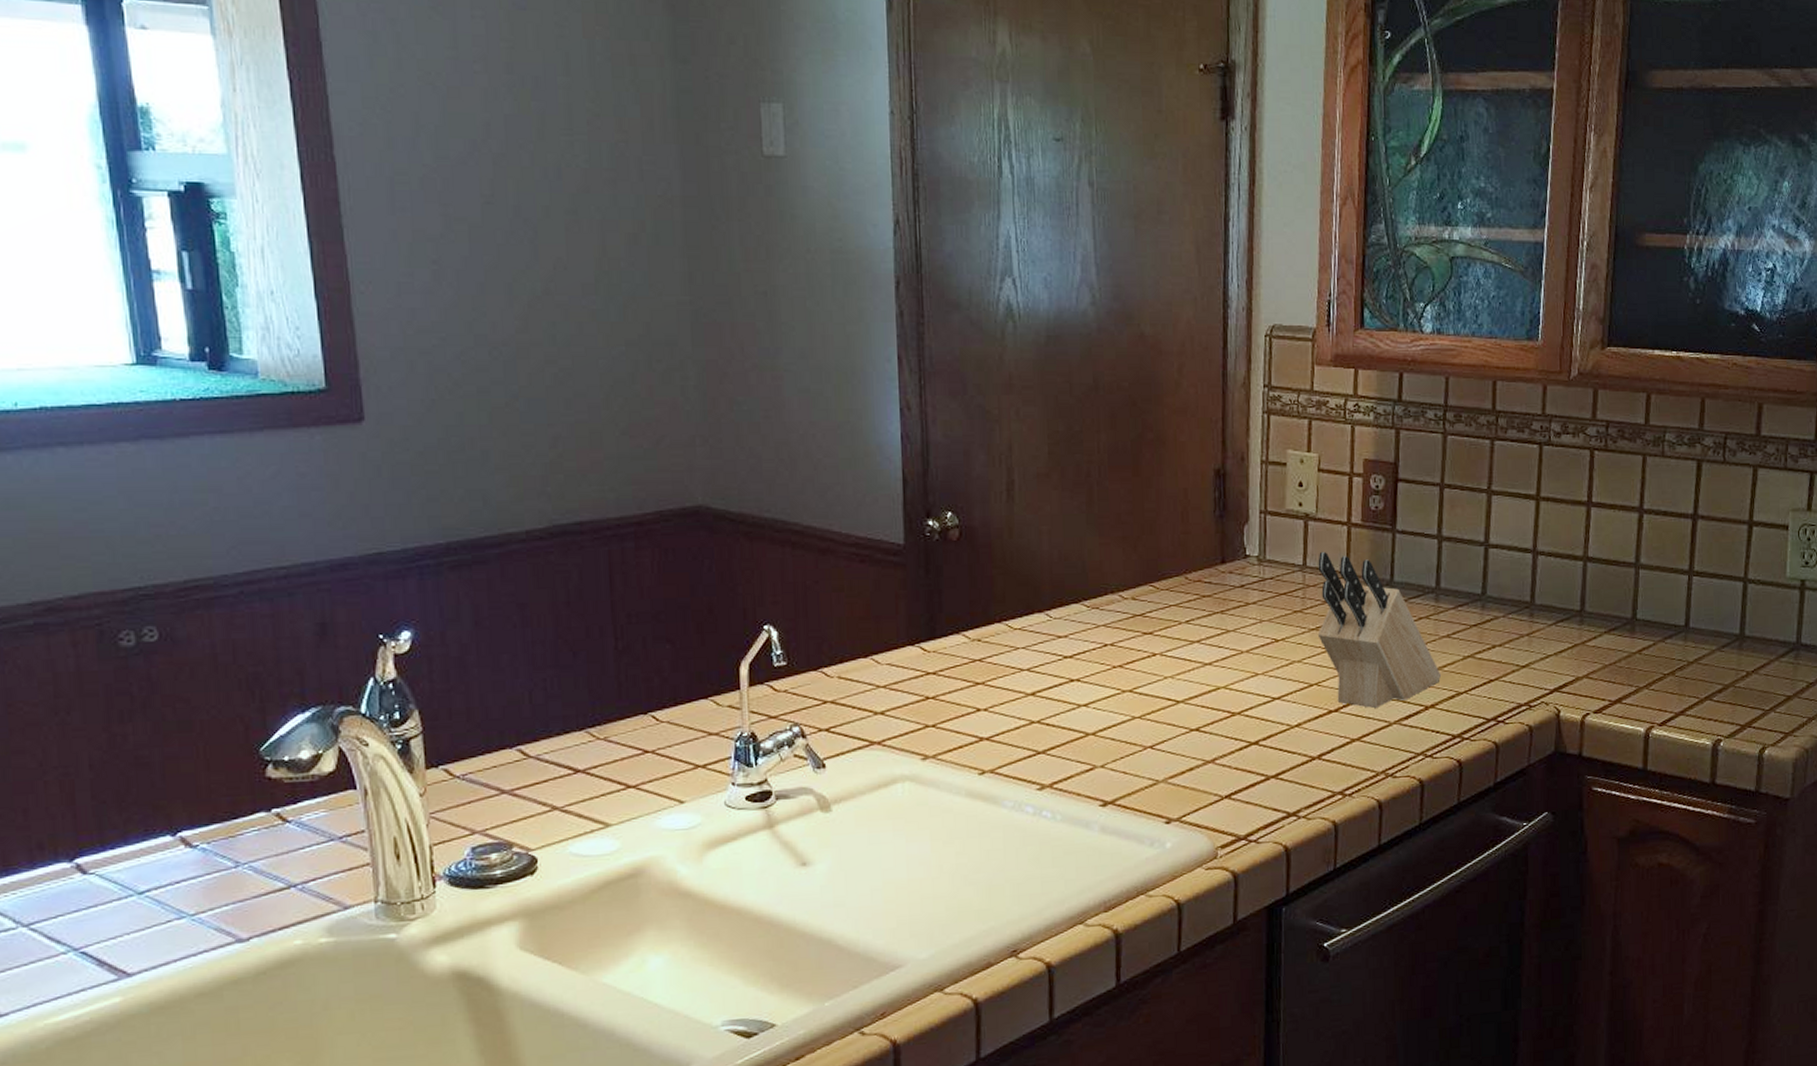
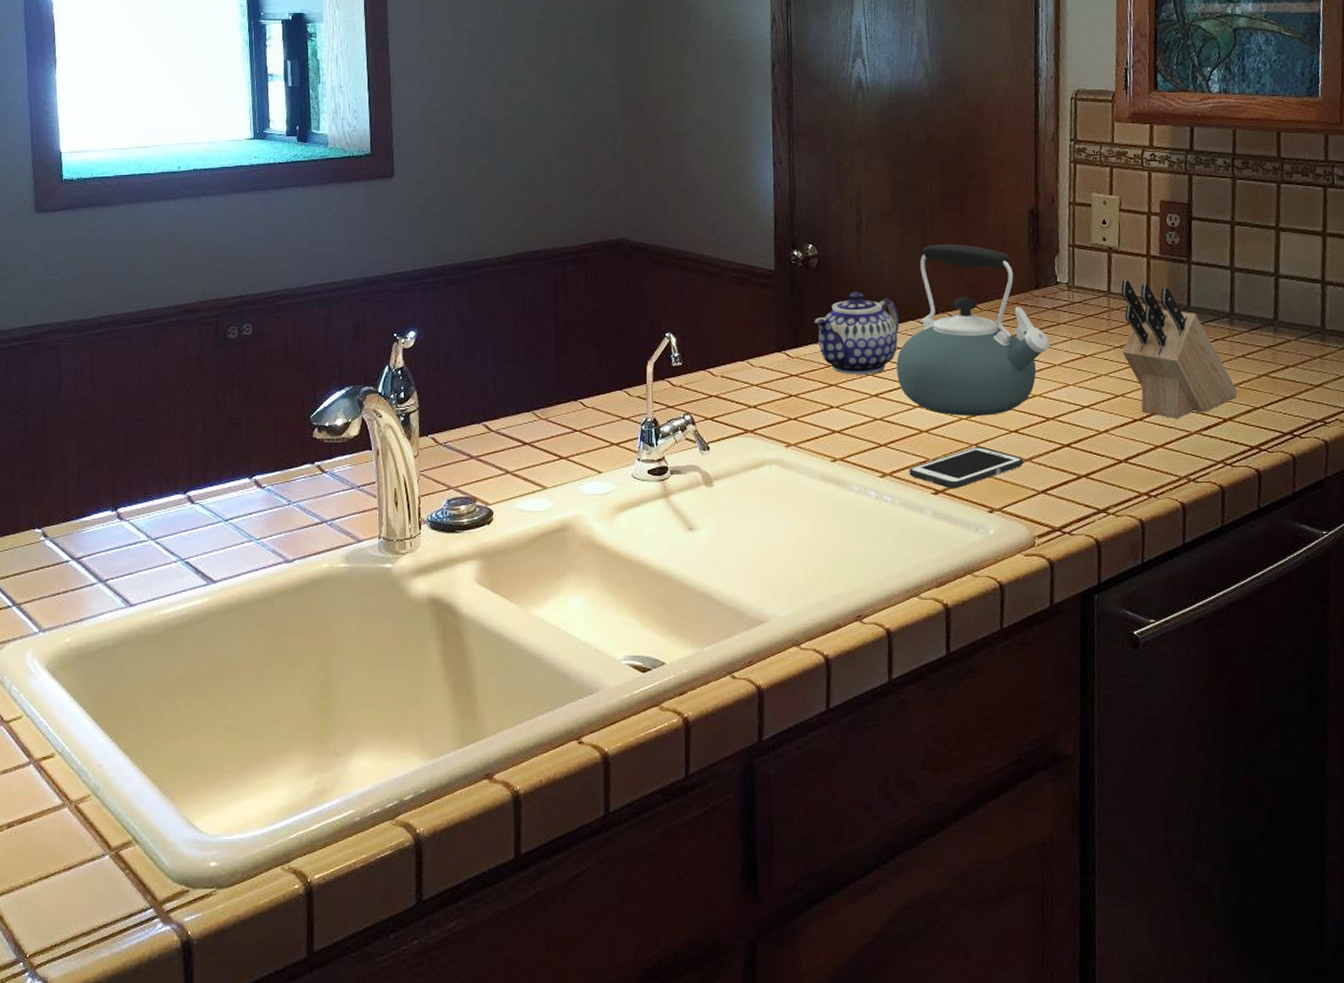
teapot: none [956,569,1061,671] -> present [814,291,900,375]
kettle: none [1057,511,1237,715] -> present [896,244,1050,416]
cell phone: none [1072,748,1205,799] -> present [909,446,1023,489]

